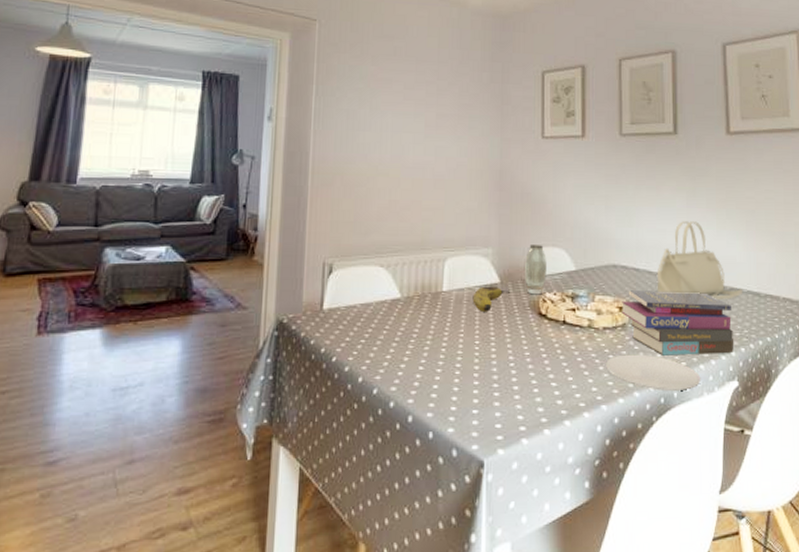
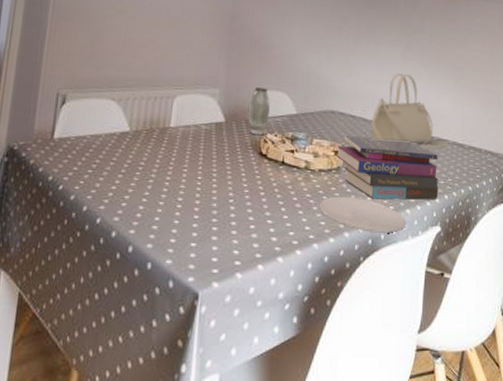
fruit: present [472,286,511,312] -> none [198,124,235,149]

